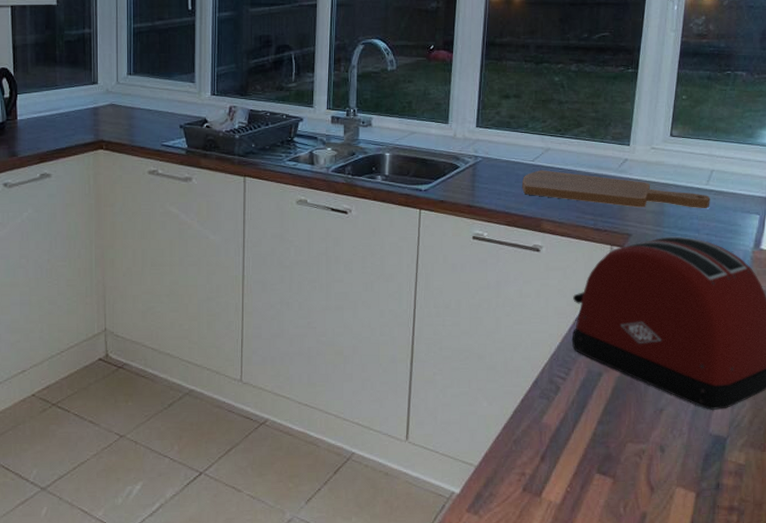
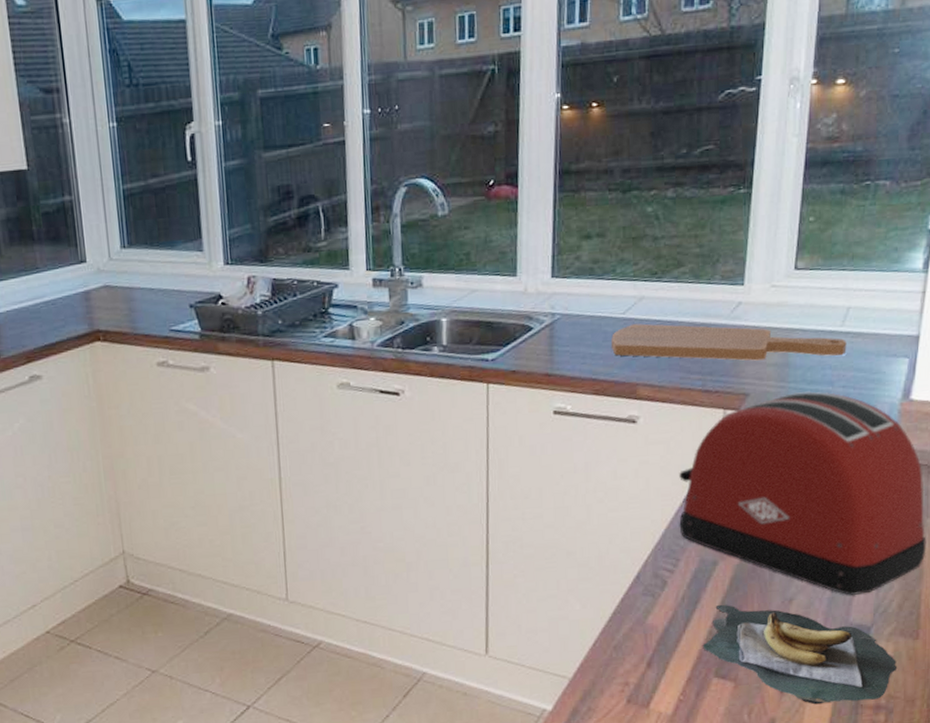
banana bunch: none [588,410,748,503] -> present [703,604,898,705]

